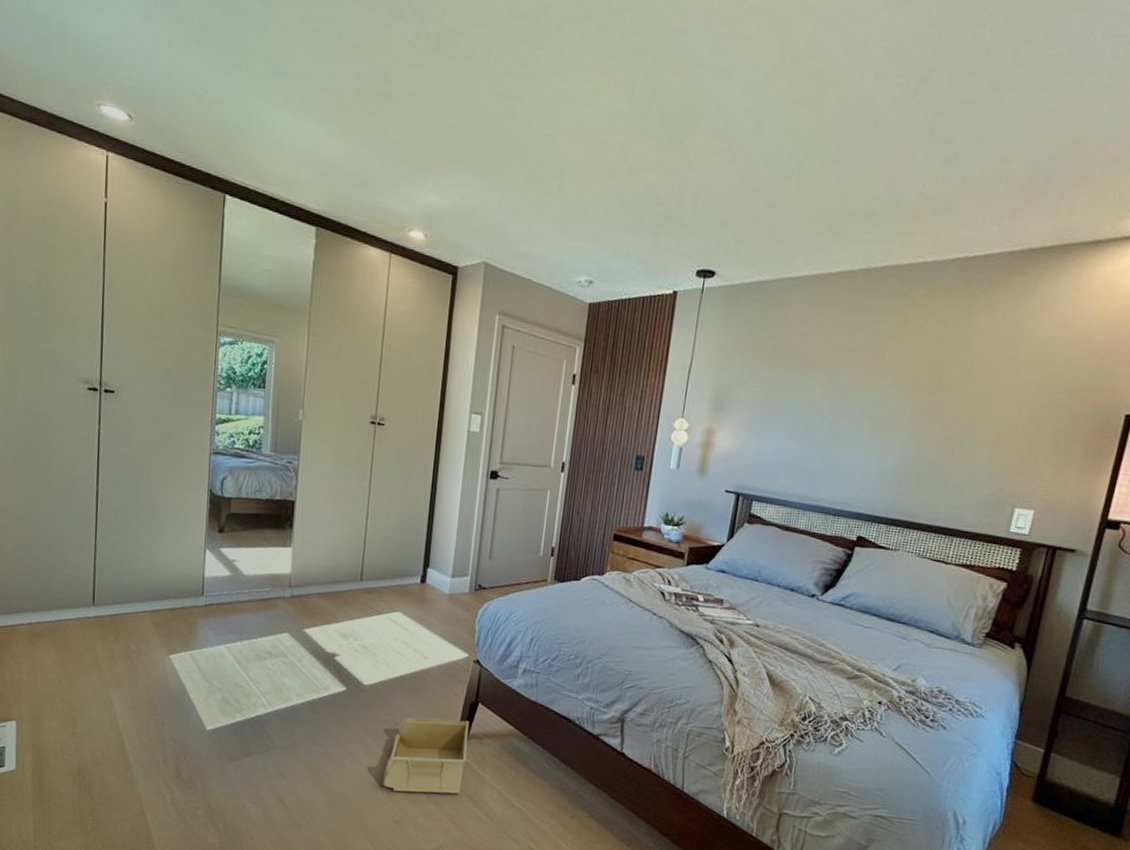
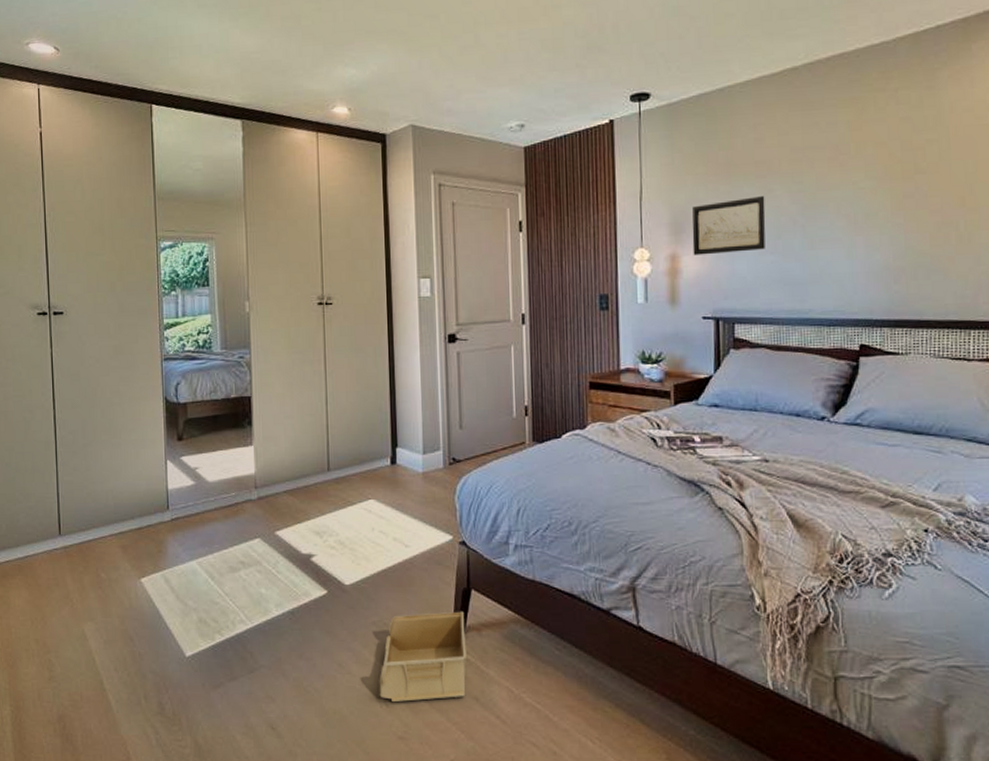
wall art: none [727,386,802,437] -> present [692,196,766,256]

